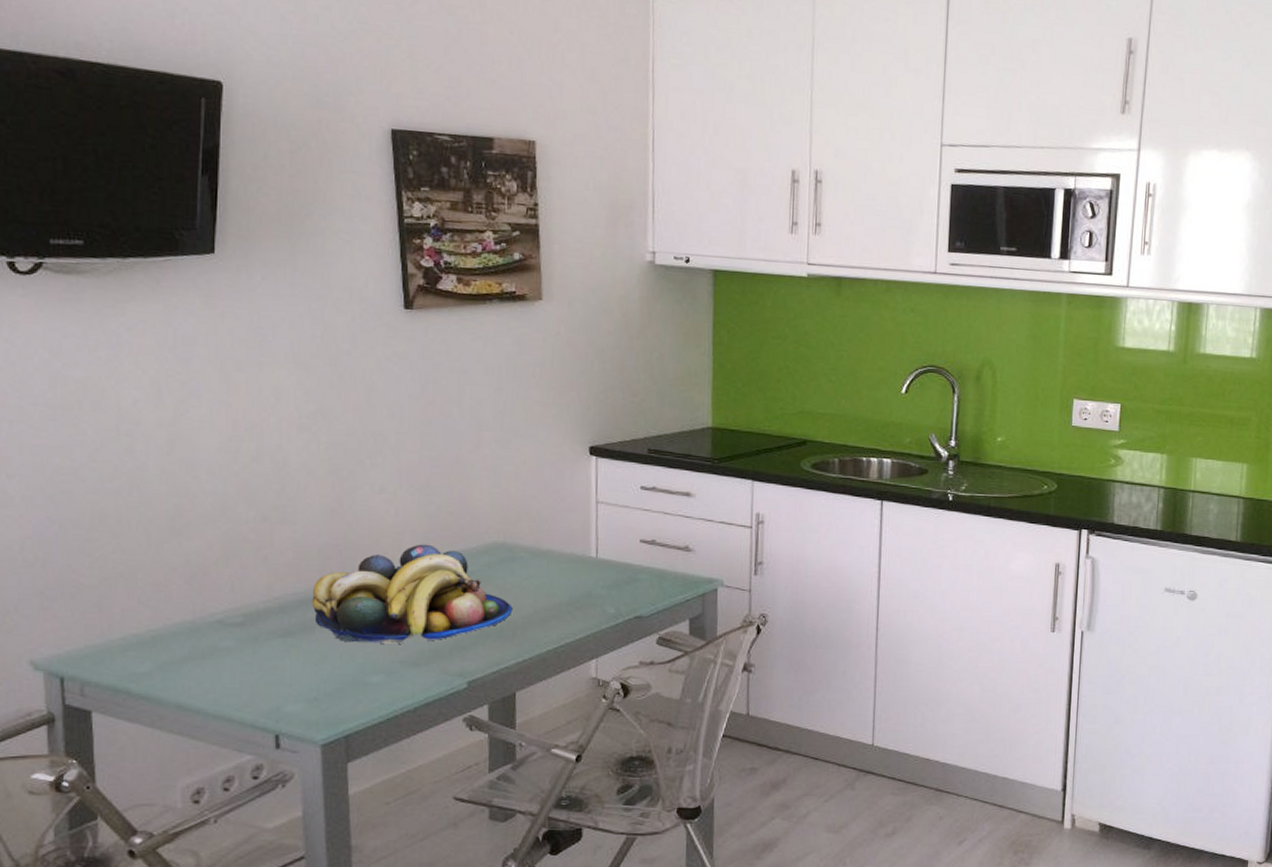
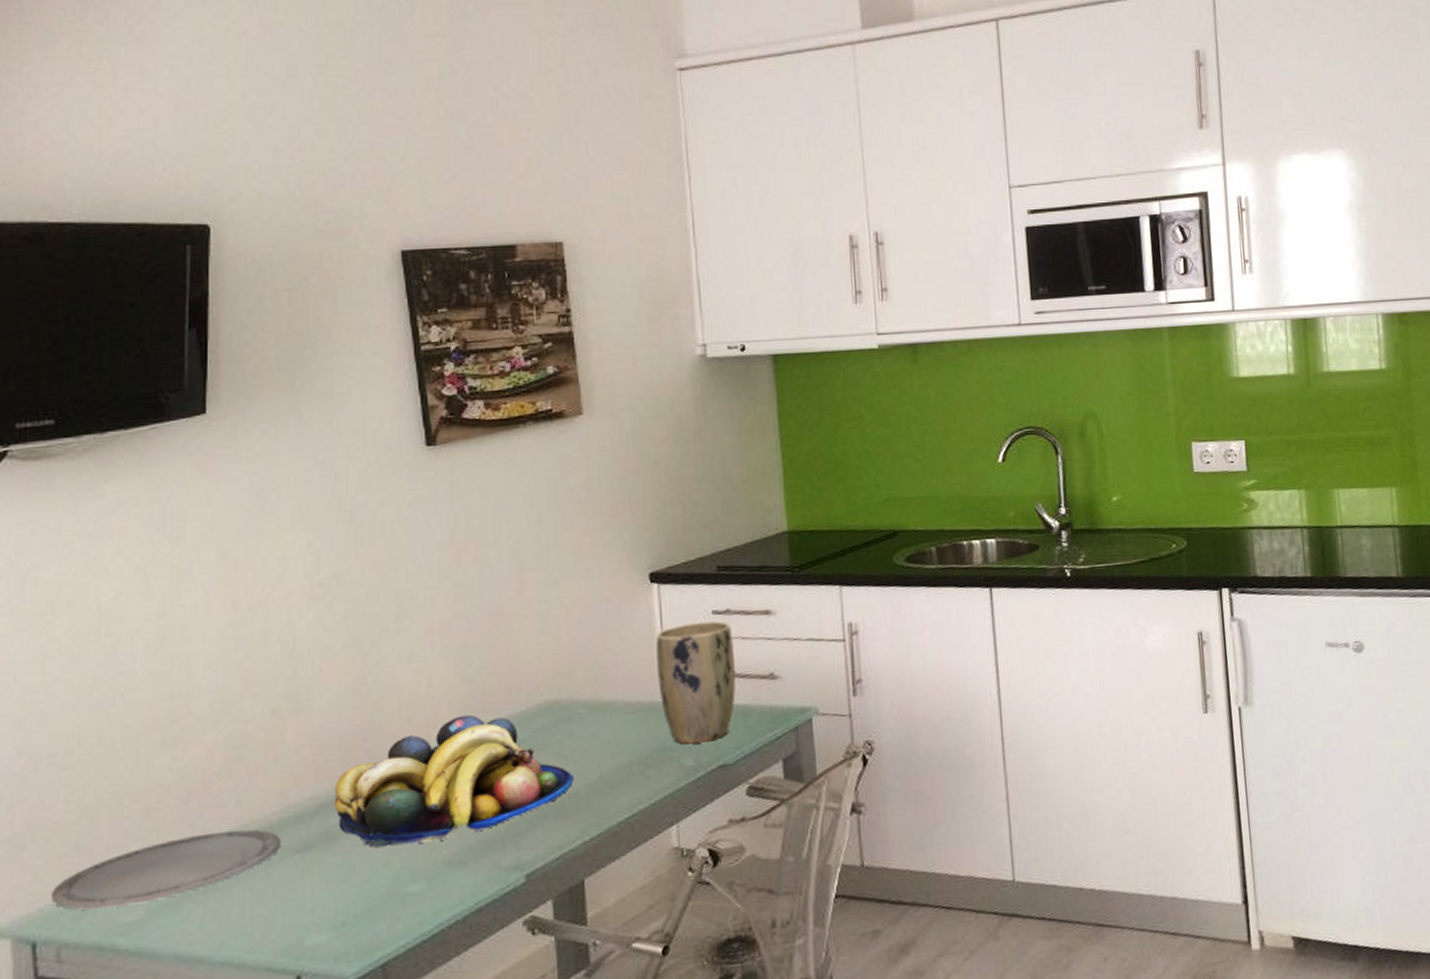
plate: none [76,610,266,659] -> present [50,829,280,910]
plant pot: none [589,494,657,596] -> present [656,621,736,745]

